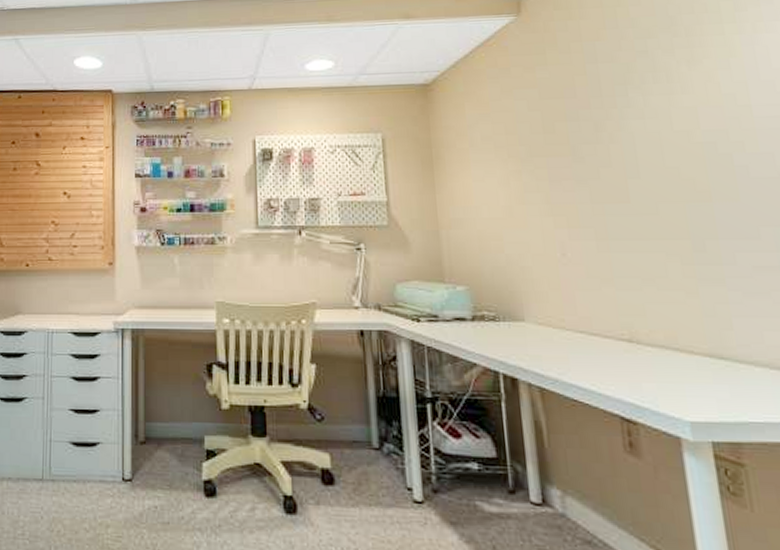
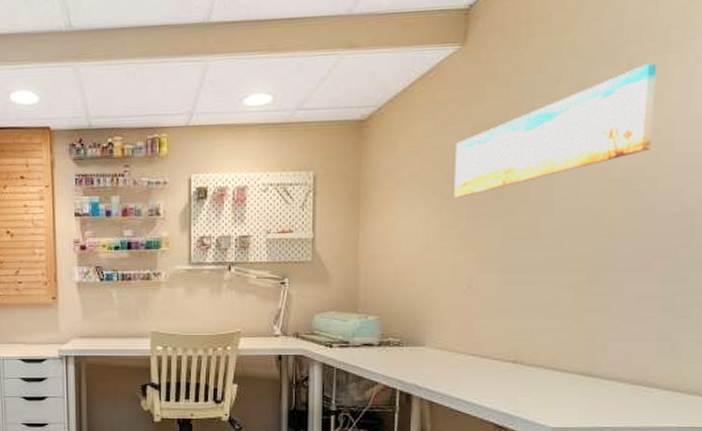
wall art: none [526,32,729,161] -> present [454,63,657,198]

